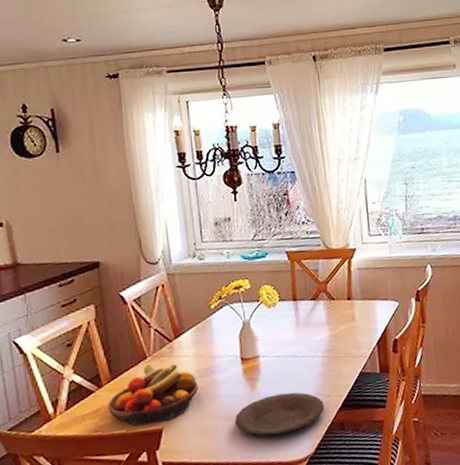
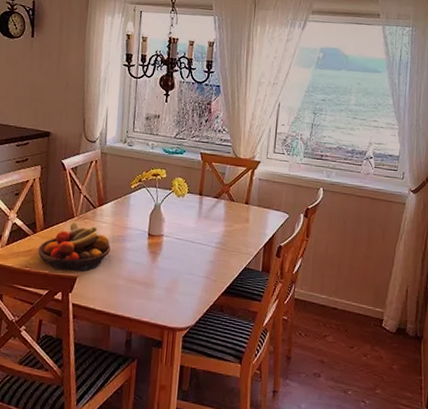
plate: present [234,392,325,436] -> none [134,269,210,304]

